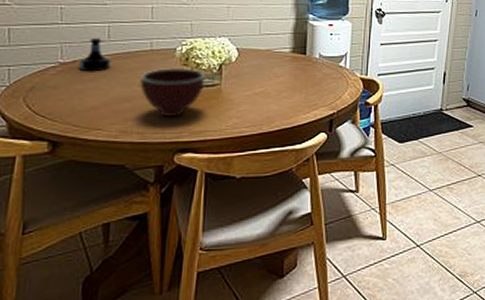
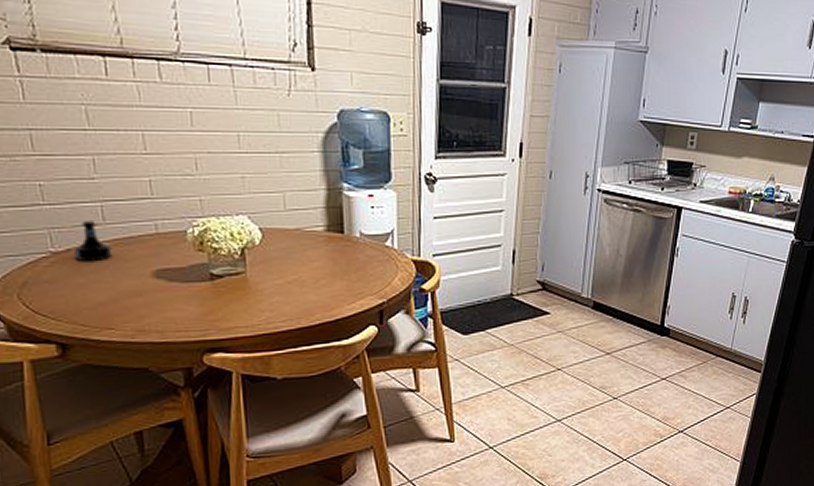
bowl: present [140,67,206,118] -> none [150,253,227,313]

